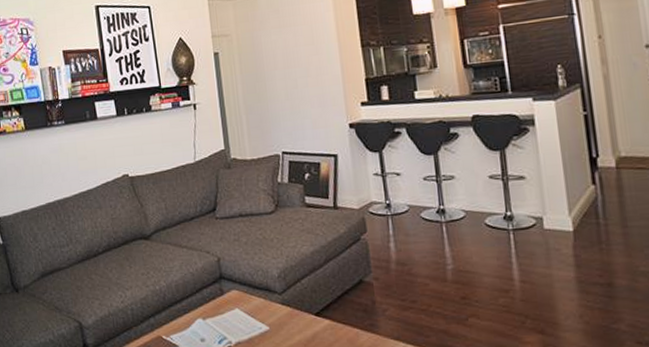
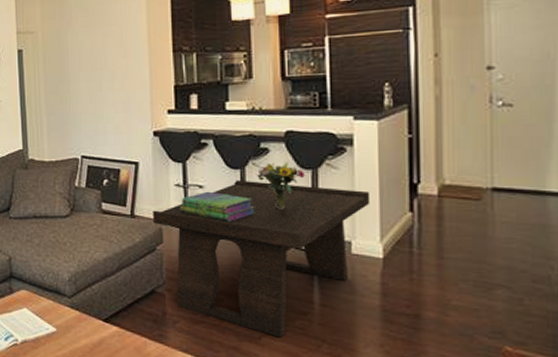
coffee table: none [355,165,556,317] -> present [153,180,371,338]
stack of books: none [380,178,451,207] -> present [180,191,255,222]
bouquet: none [450,145,494,191] -> present [257,162,305,209]

